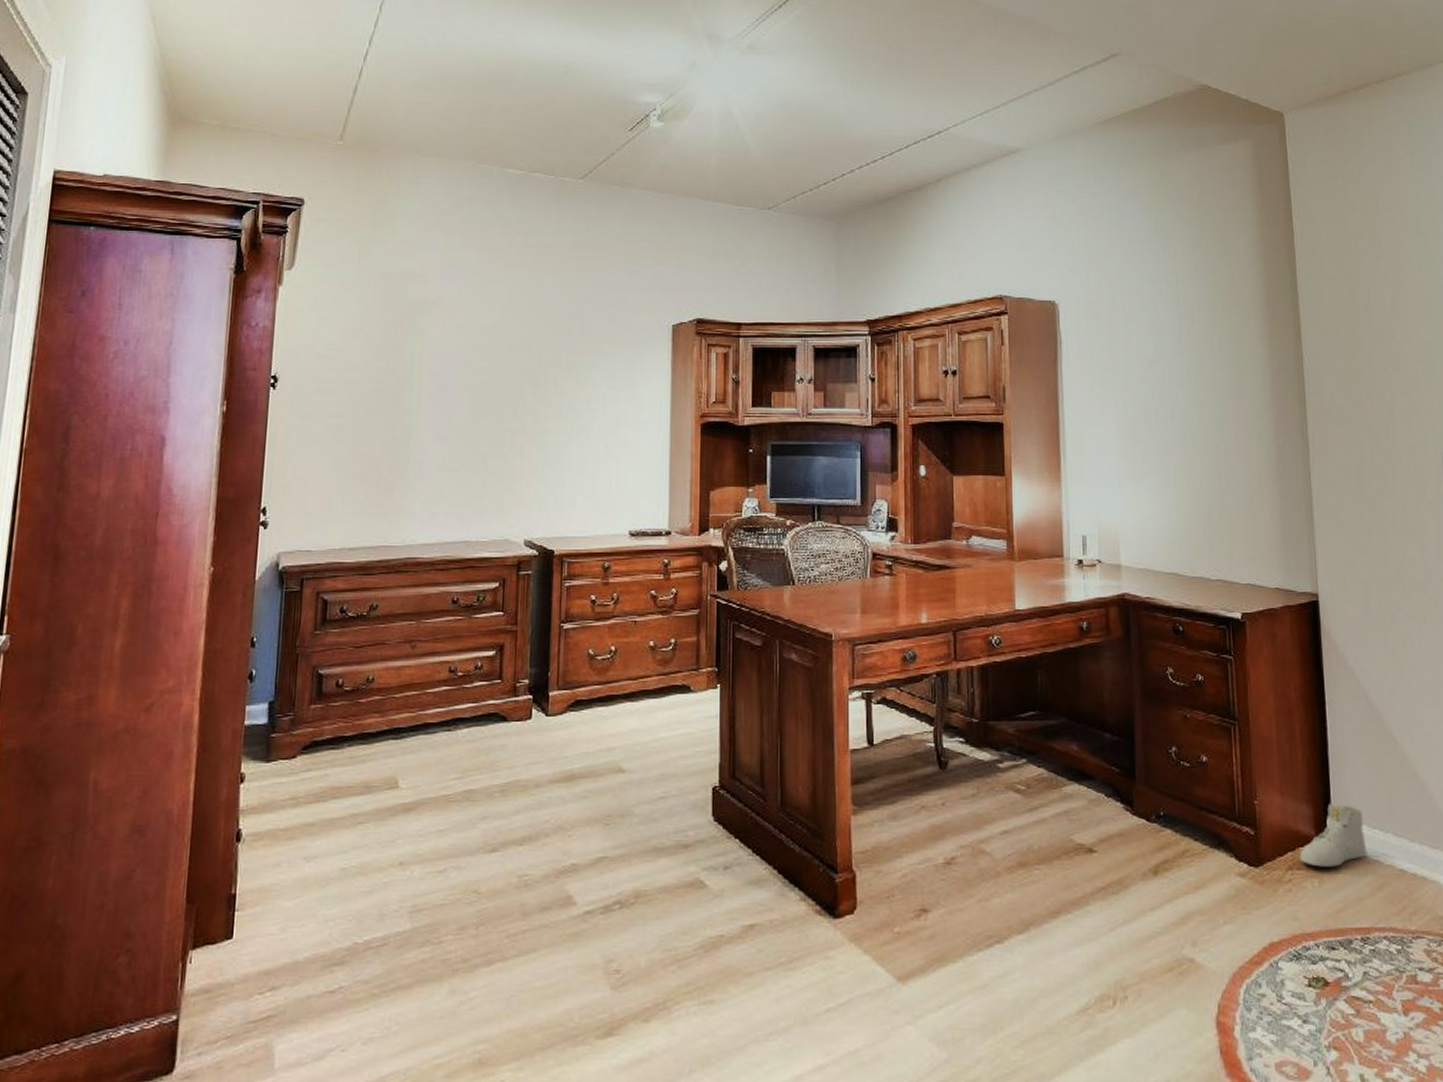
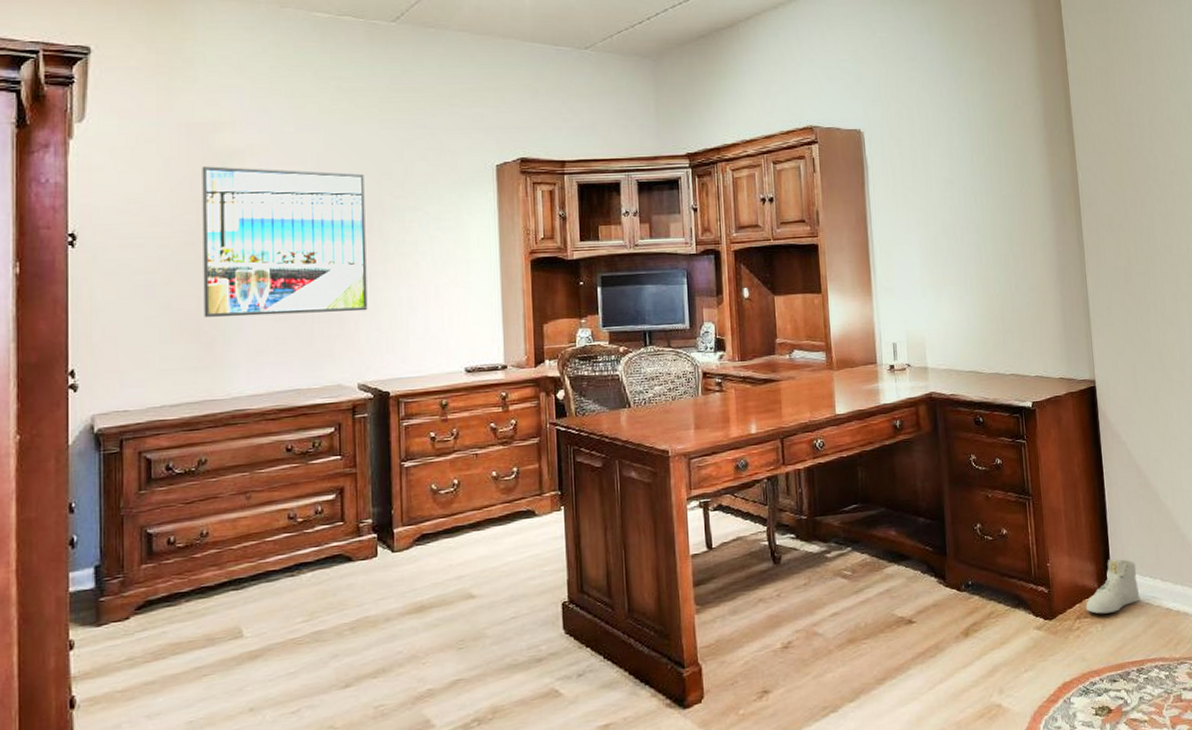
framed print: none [385,316,544,467] -> present [202,166,368,317]

